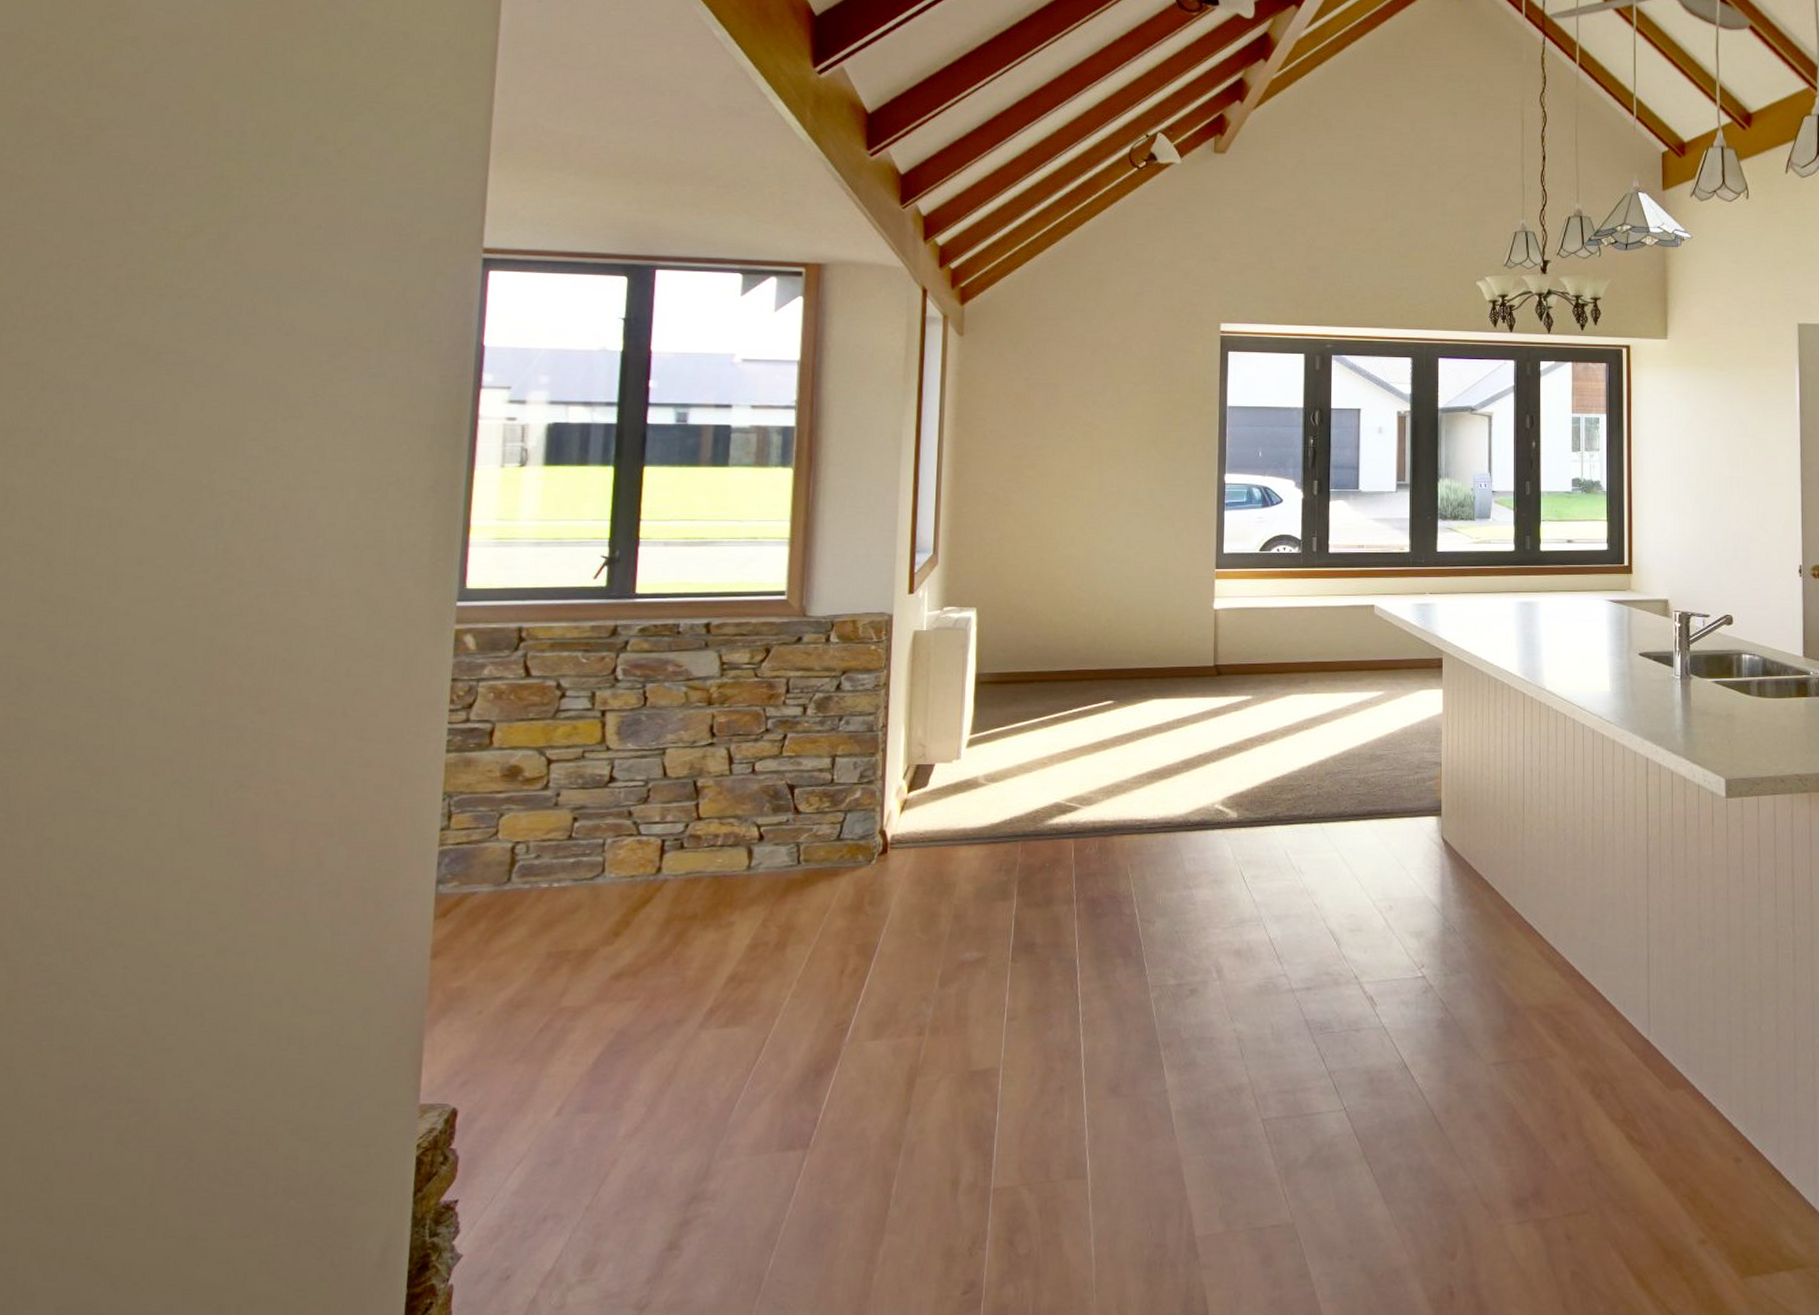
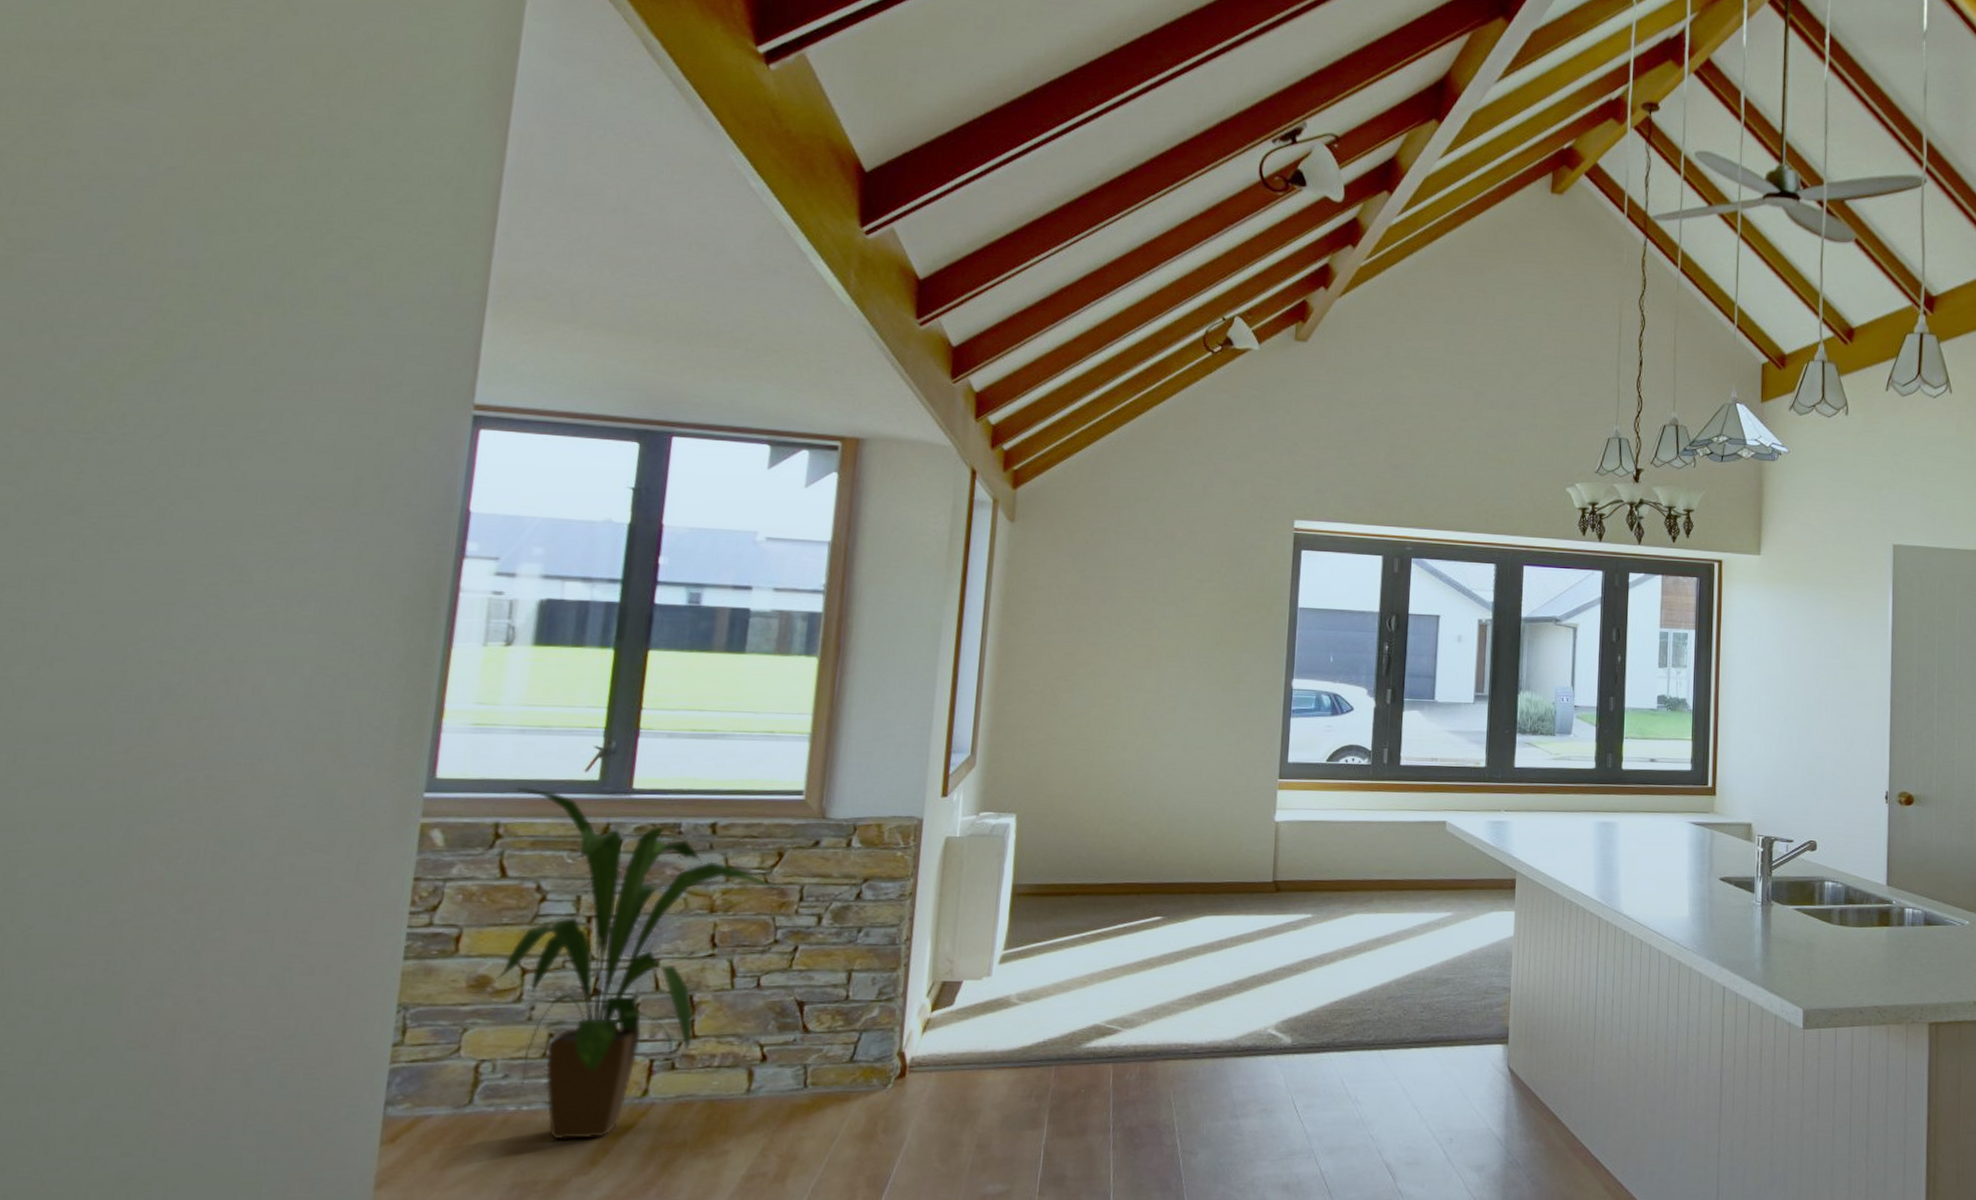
house plant: none [525,594,767,914] -> present [495,786,778,1140]

